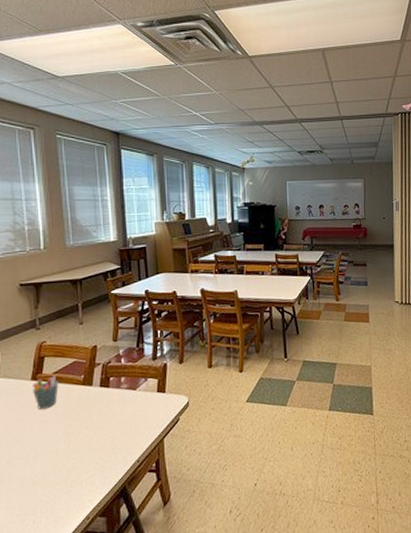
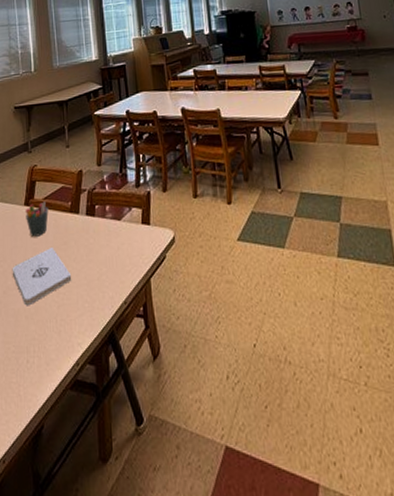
notepad: none [16,417,83,473] -> present [12,246,72,306]

